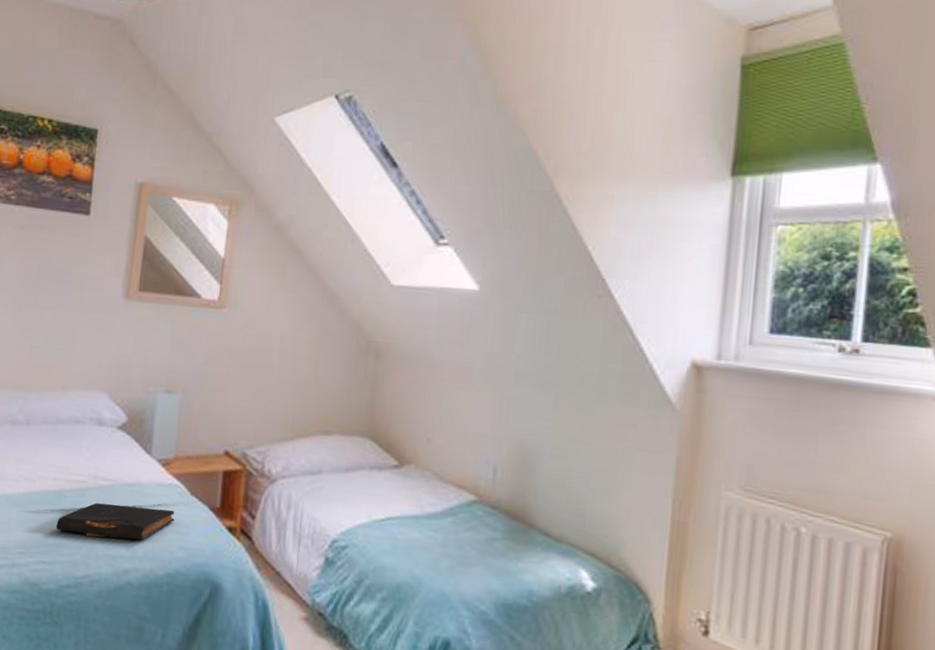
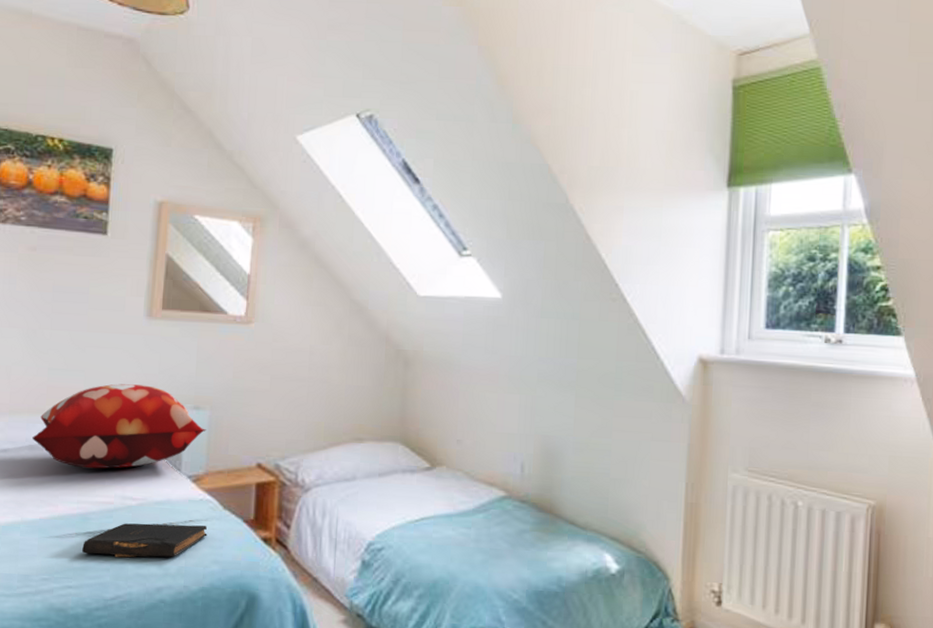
decorative pillow: none [14,364,177,448] -> present [32,384,206,469]

